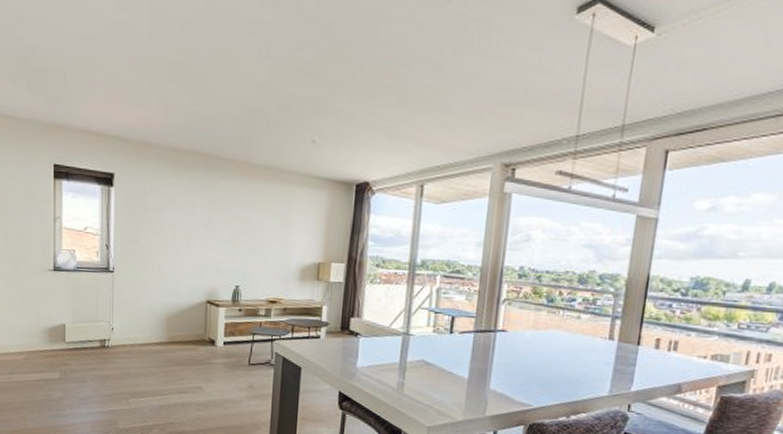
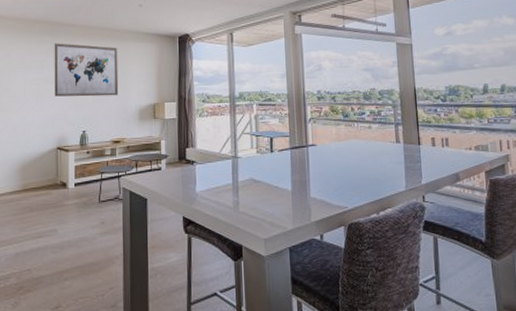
wall art: none [206,181,282,249] -> present [54,43,119,97]

